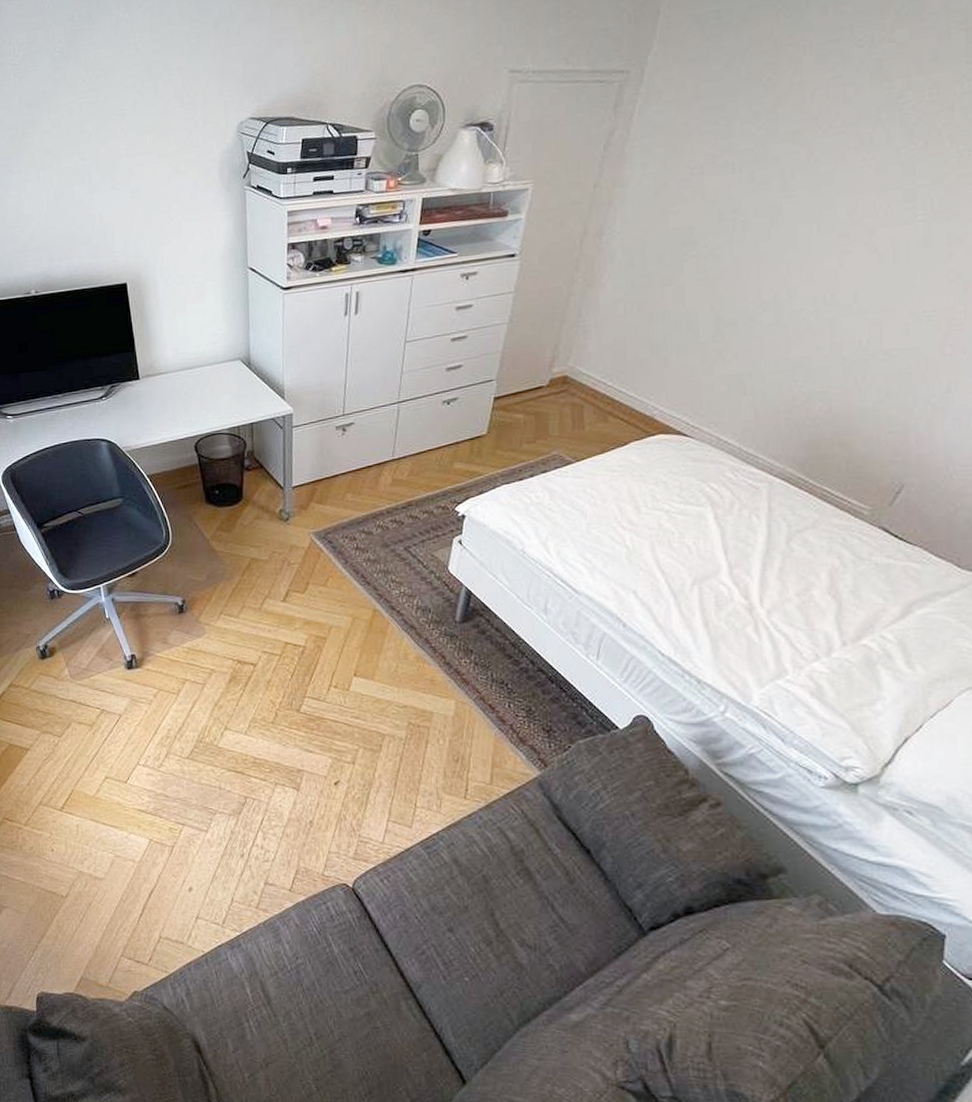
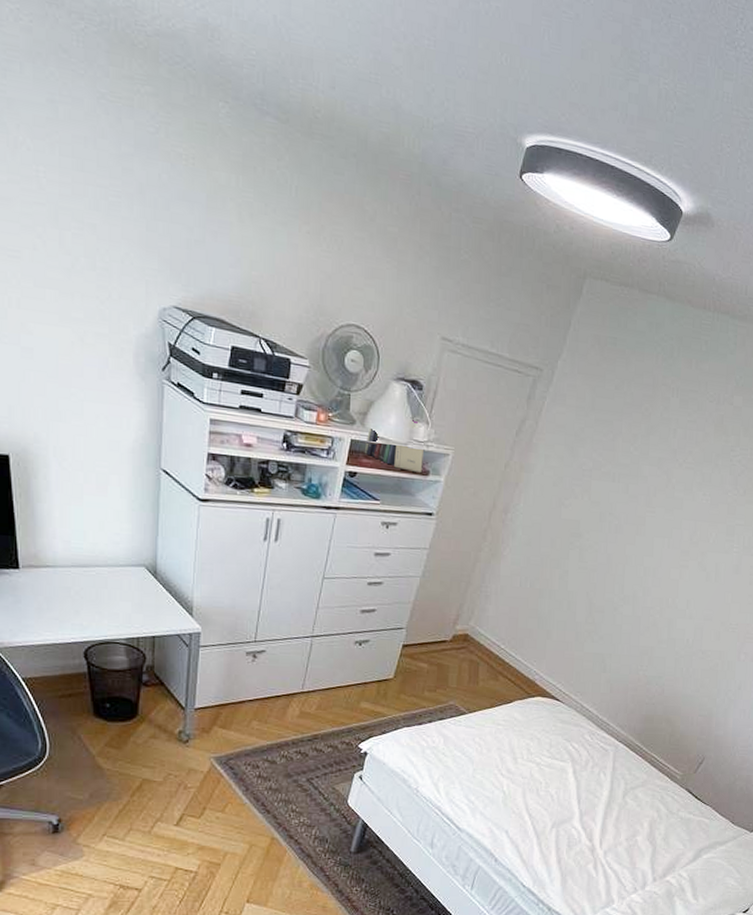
books: none [436,161,500,217] -> present [364,417,423,472]

